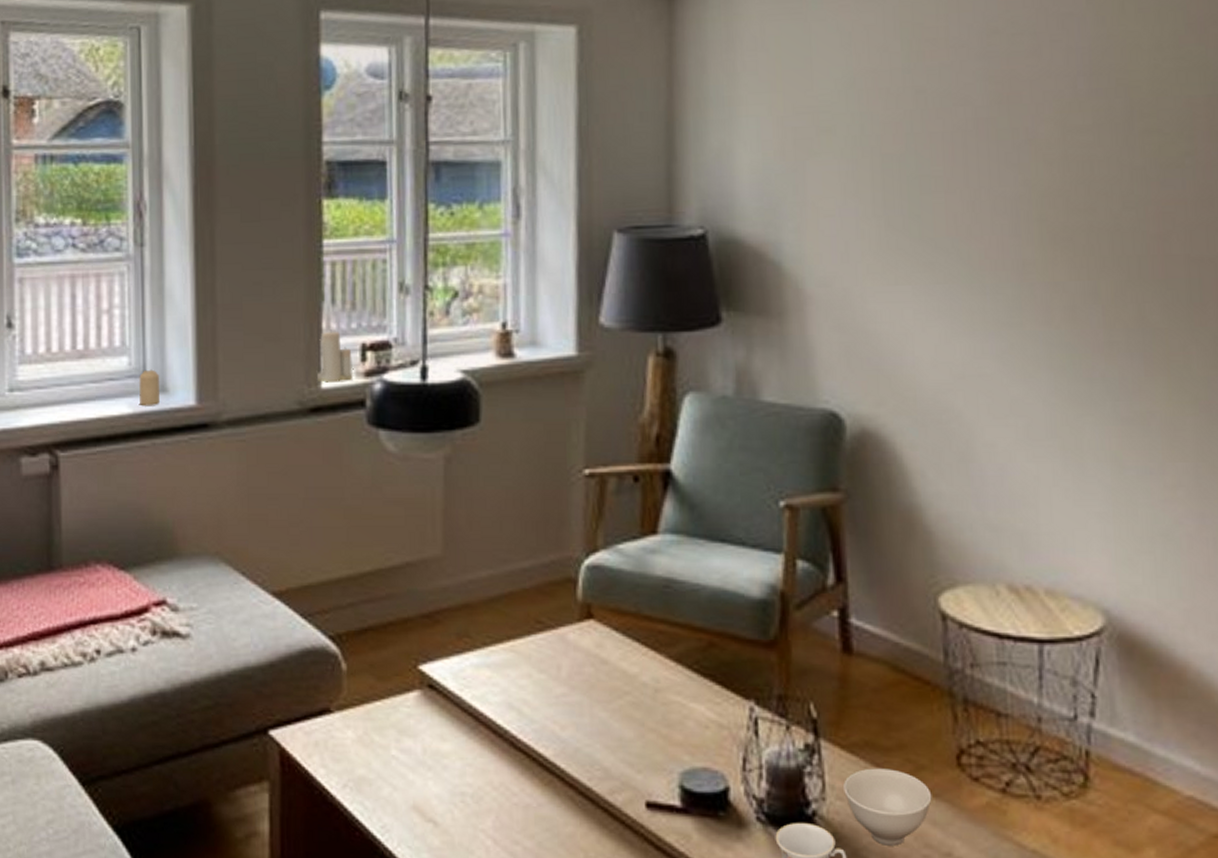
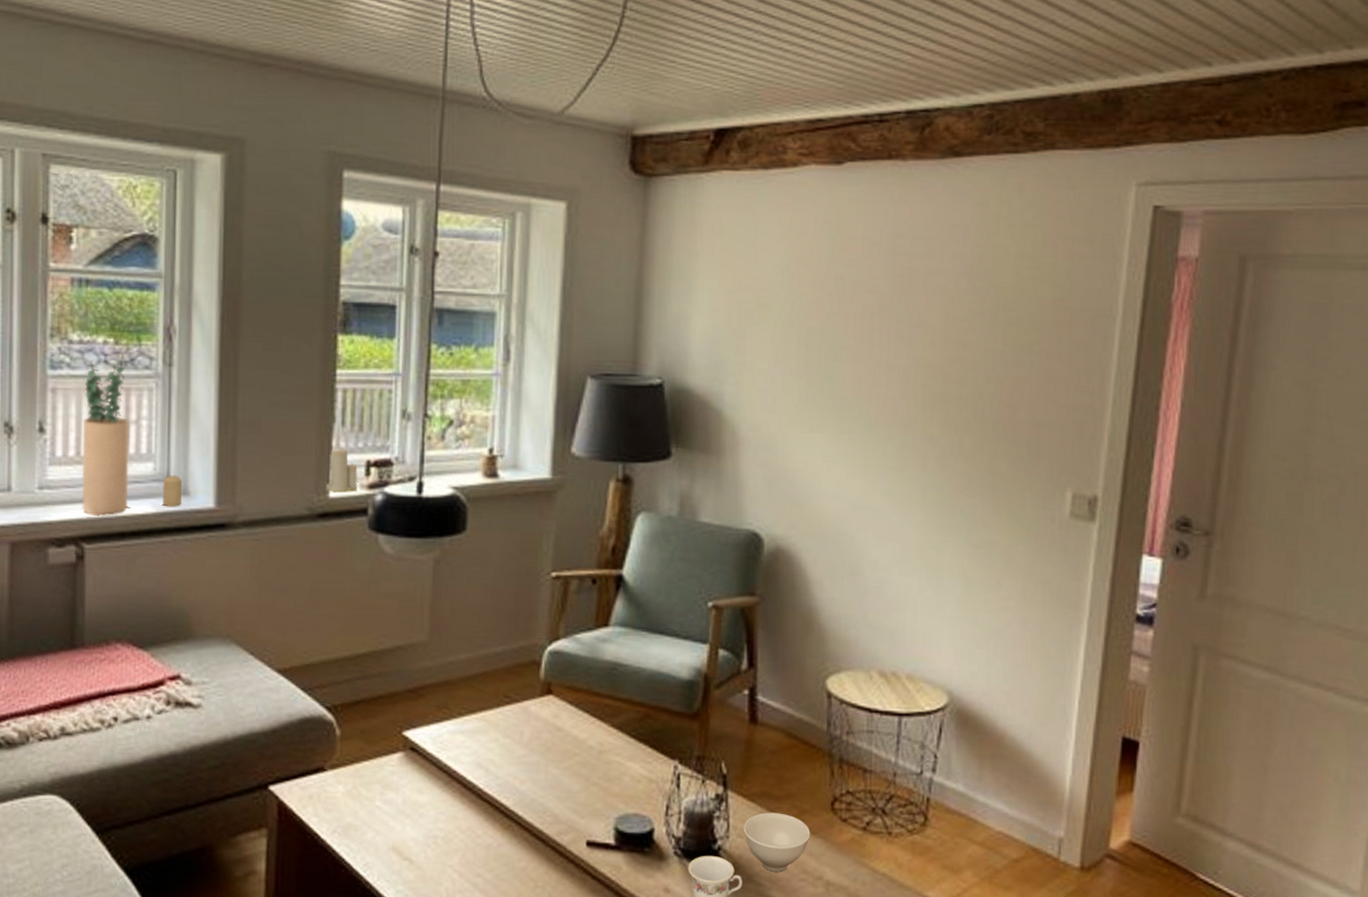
vase: none [53,235,103,420] -> present [81,353,131,517]

